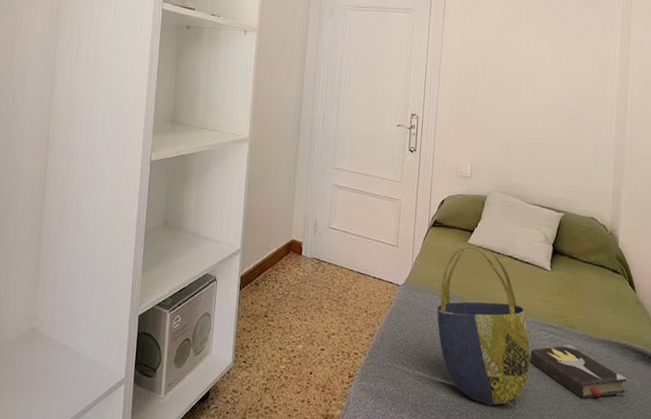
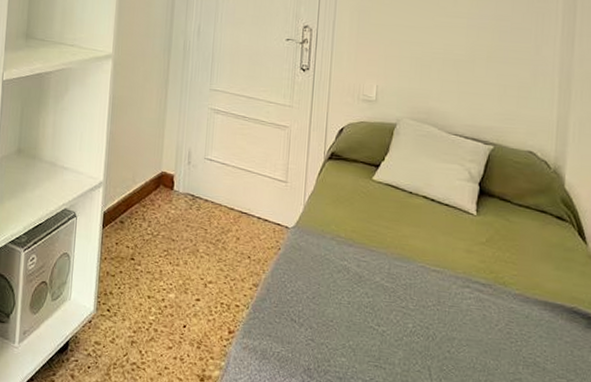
tote bag: present [436,244,530,405] -> none [333,182,451,374]
hardback book: present [530,344,627,399] -> none [450,305,575,373]

